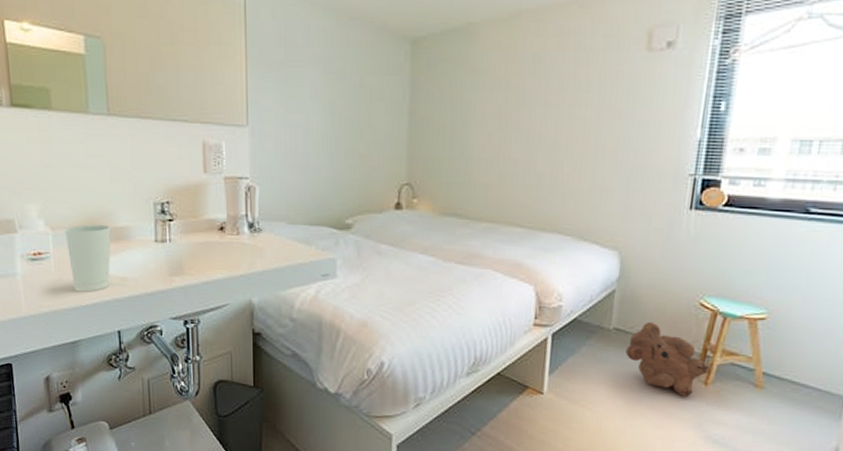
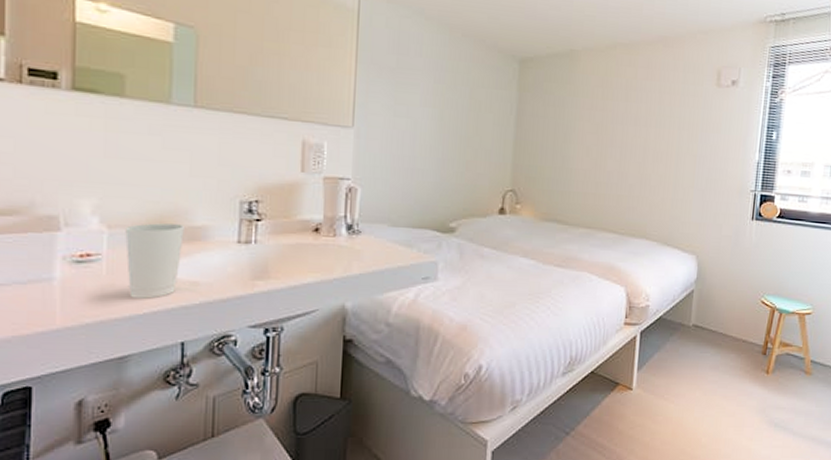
teddy bear: present [626,322,710,396] -> none [703,319,770,385]

